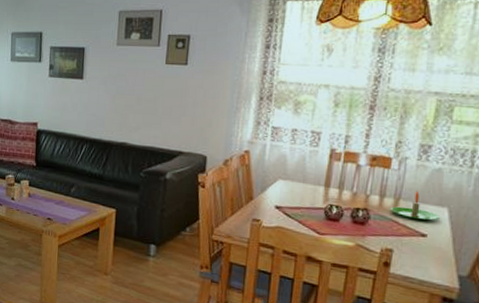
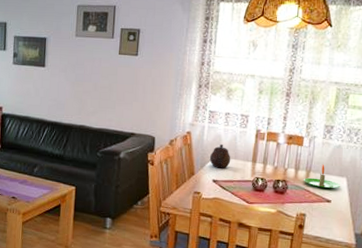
teapot: none [271,166,299,193] -> present [209,144,231,169]

